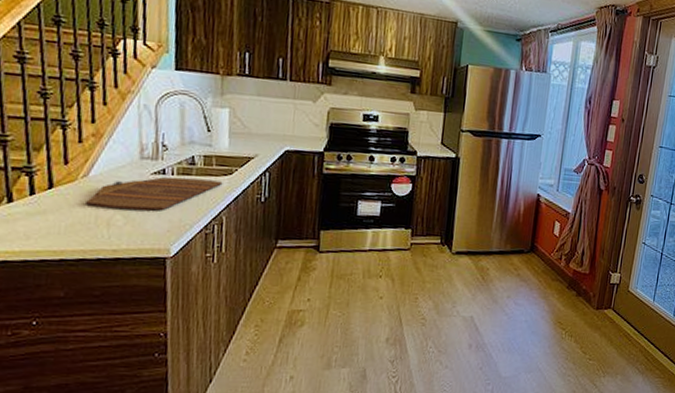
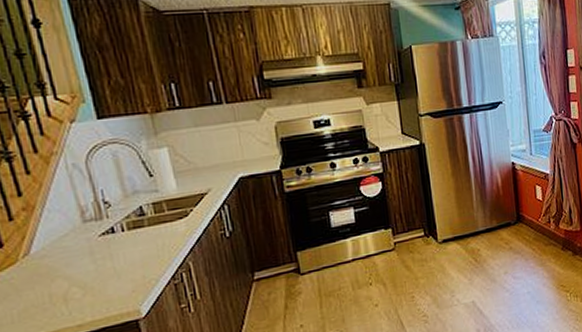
cutting board: present [86,177,223,211] -> none [34,226,180,286]

